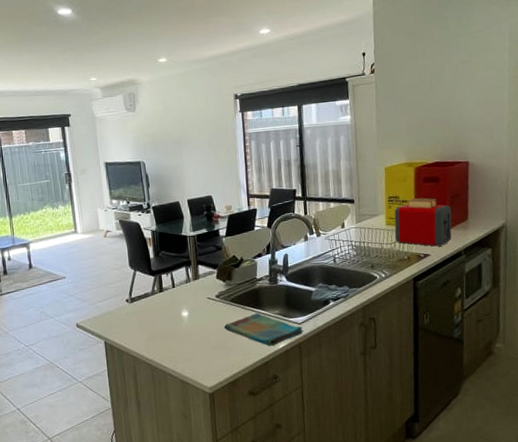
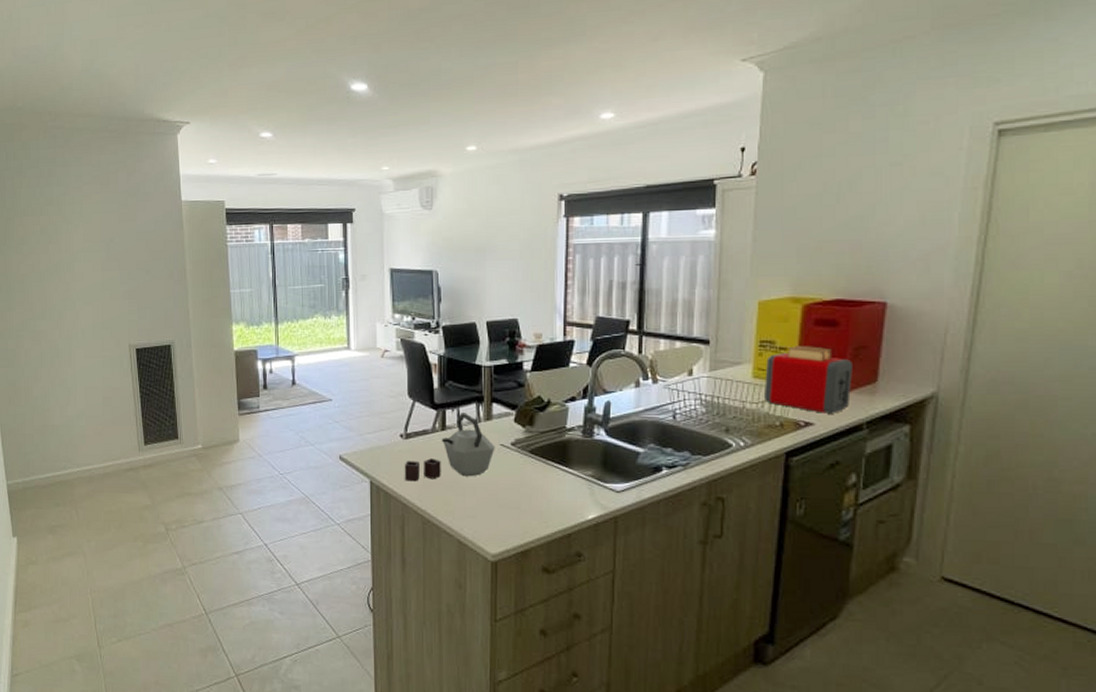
kettle: none [131,275,204,338] -> present [404,413,495,482]
dish towel: present [224,312,304,346] -> none [518,470,622,515]

